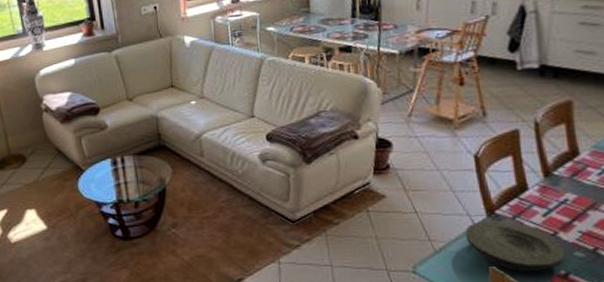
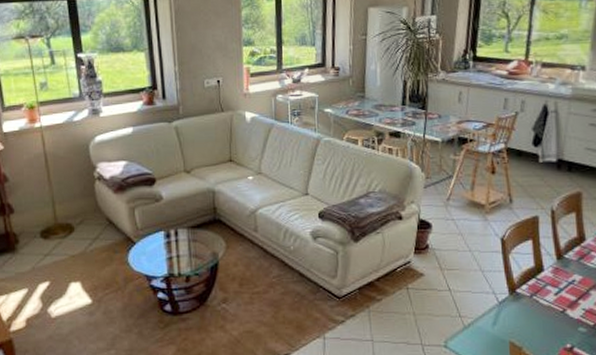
plate: present [464,220,565,271] -> none [490,298,571,345]

